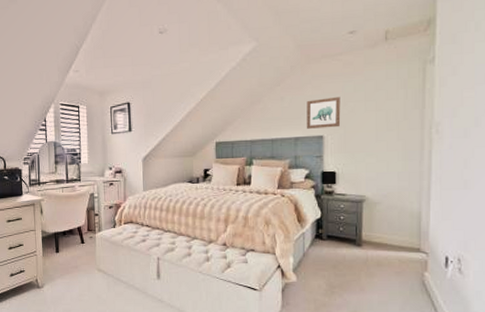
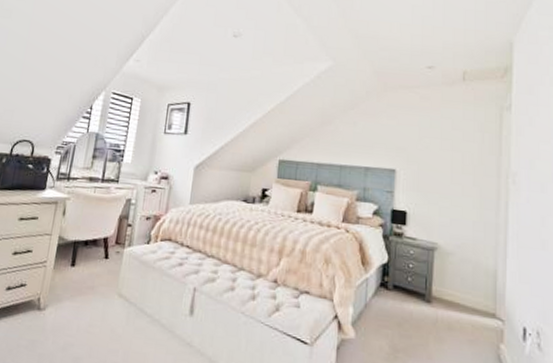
wall art: present [306,97,341,129] -> none [379,129,416,163]

